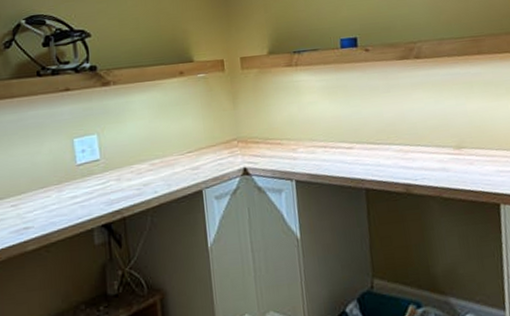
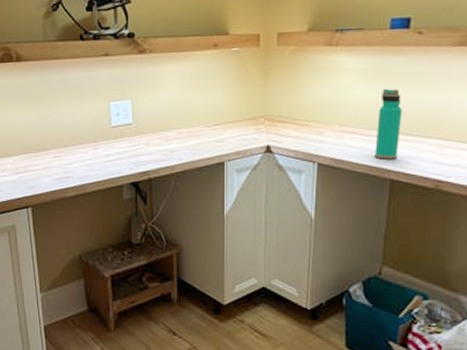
water bottle: none [343,101,368,170] -> present [375,88,403,159]

